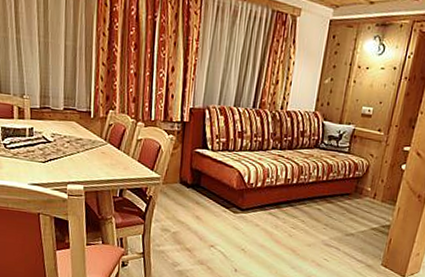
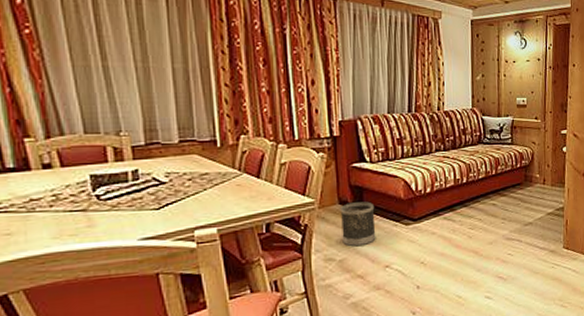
wastebasket: none [178,183,210,224] -> present [339,201,376,247]

